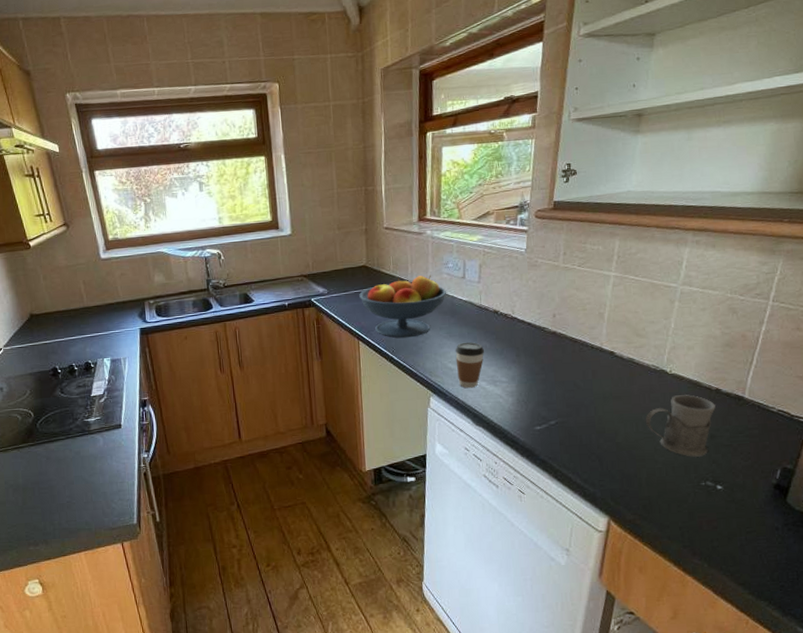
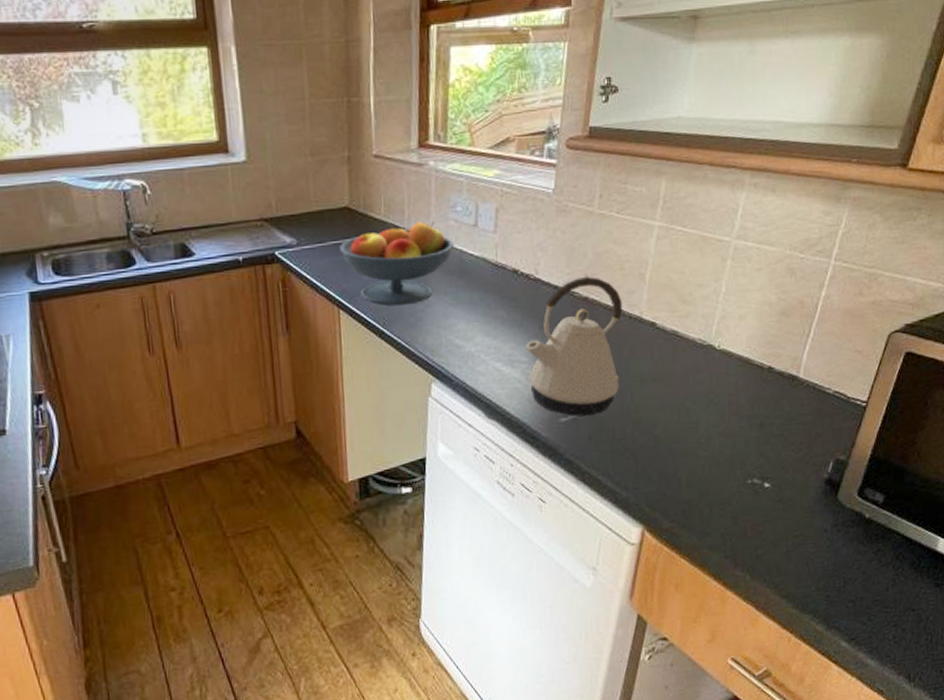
coffee cup: present [455,342,484,389] -> none [463,311,500,371]
kettle: none [505,316,586,426] -> present [525,277,623,417]
mug: present [645,395,716,457] -> none [688,375,767,450]

